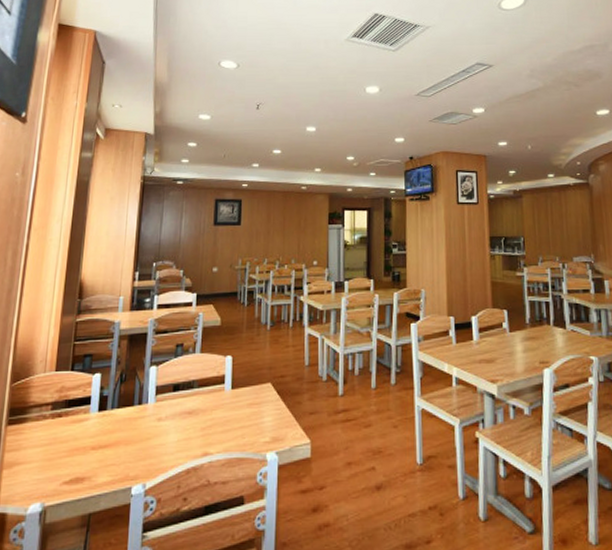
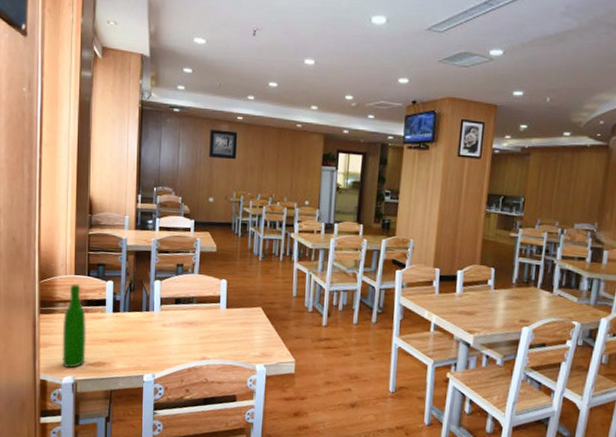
wine bottle: none [29,382,65,493] -> present [62,284,87,369]

